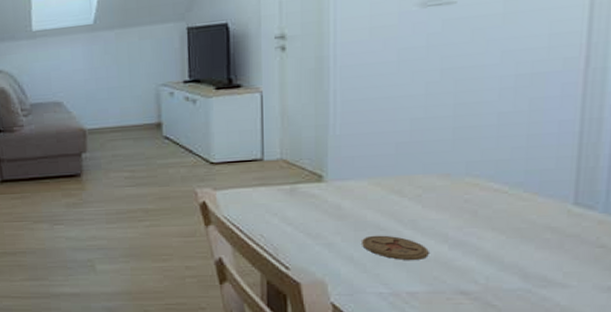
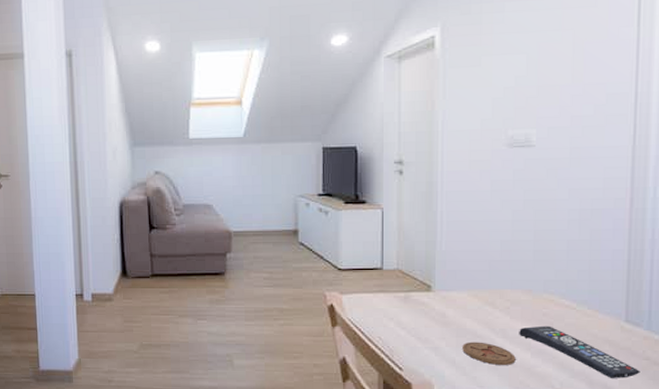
remote control: none [433,213,592,270] -> present [519,325,640,378]

